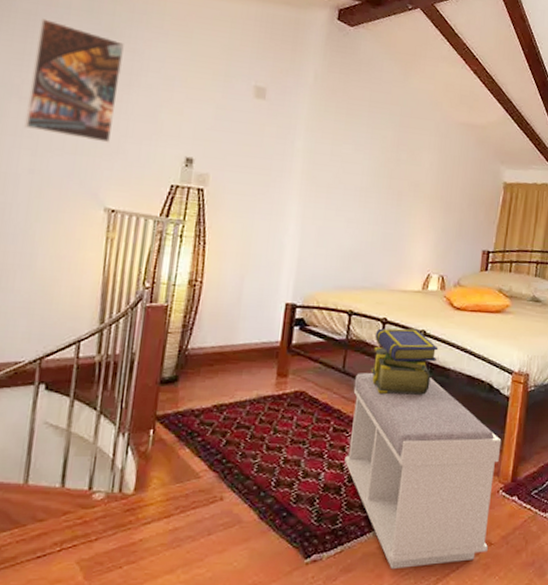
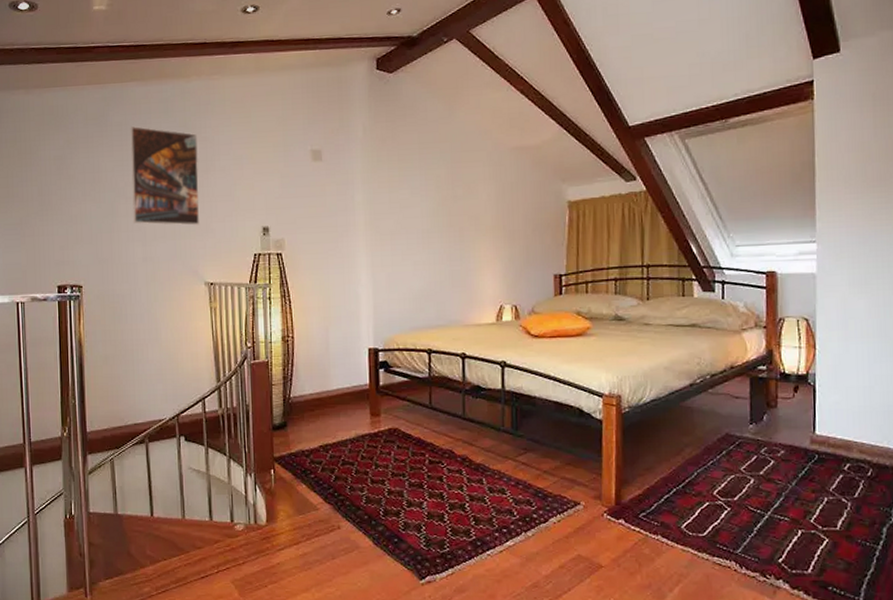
bench: present [345,372,502,570] -> none [442,406,600,590]
stack of books: present [370,328,439,395] -> none [456,361,521,425]

